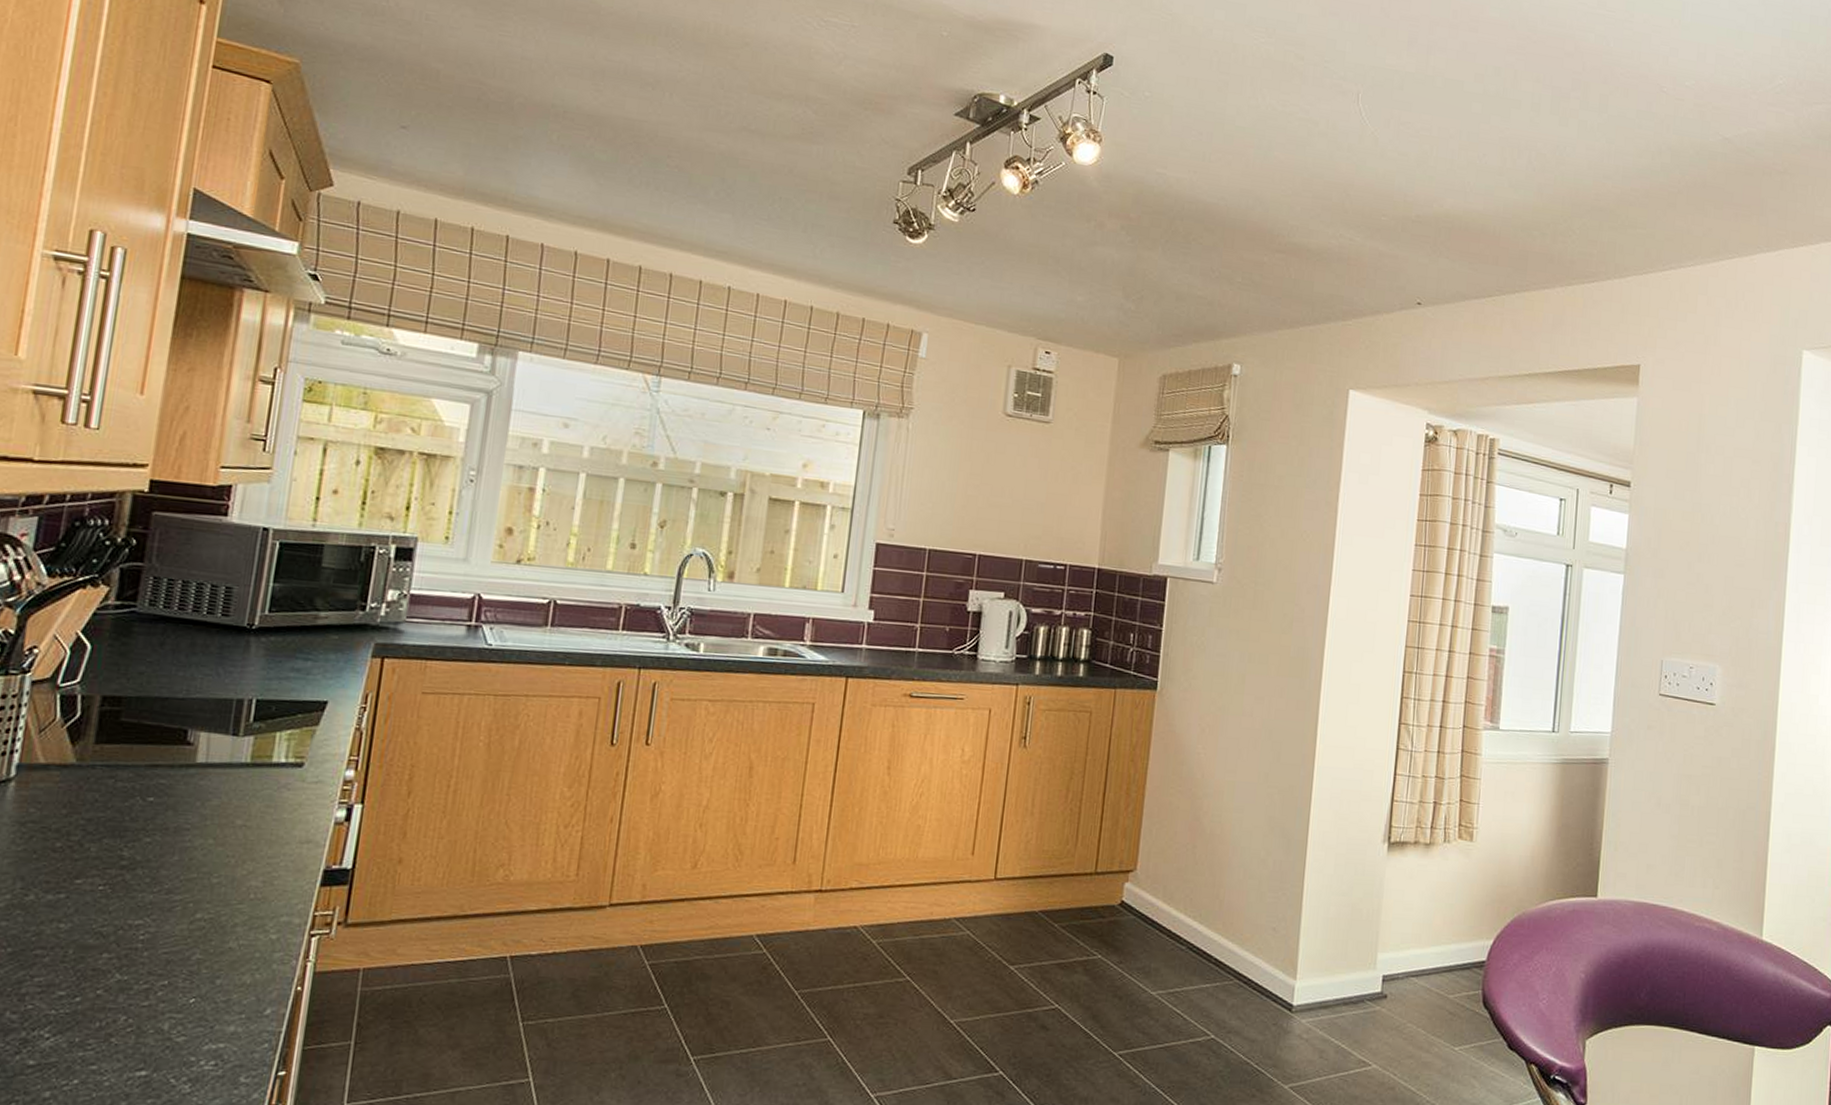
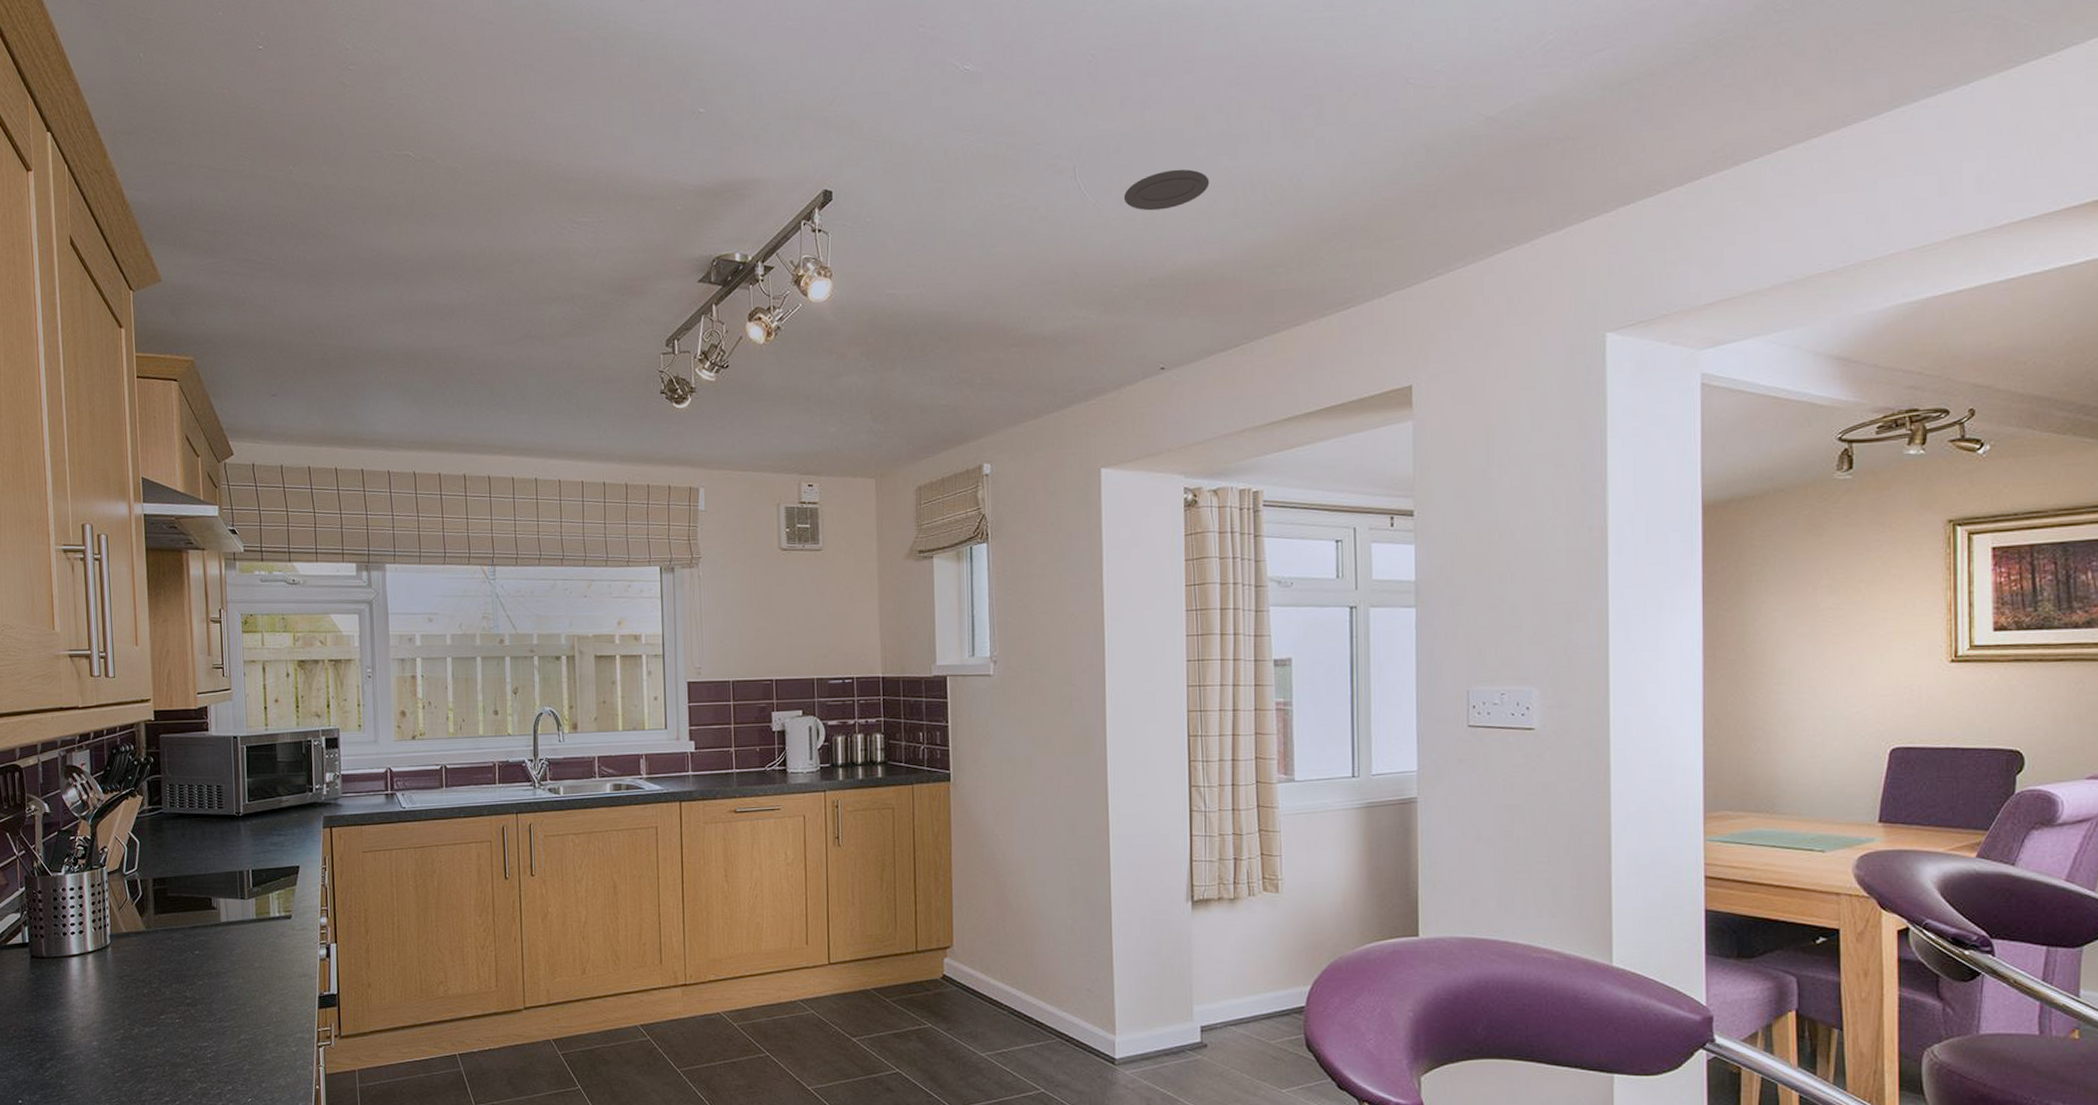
recessed light: none [1401,116,1482,153] -> present [1123,169,1210,211]

